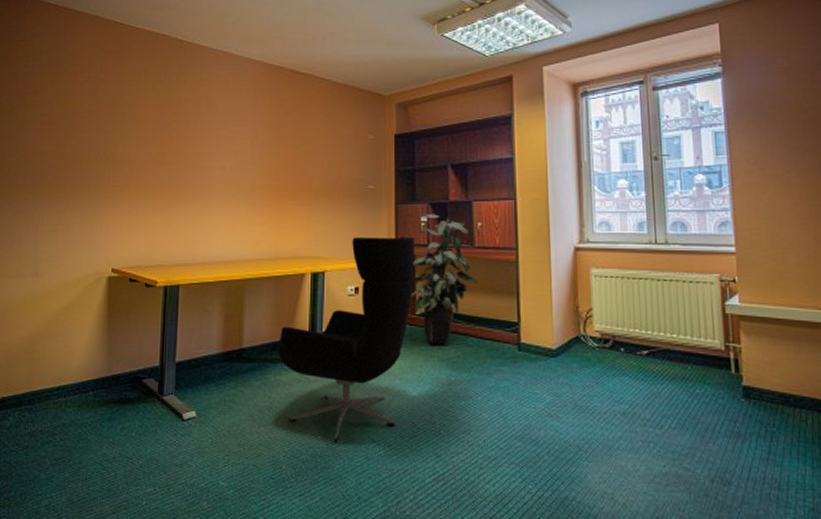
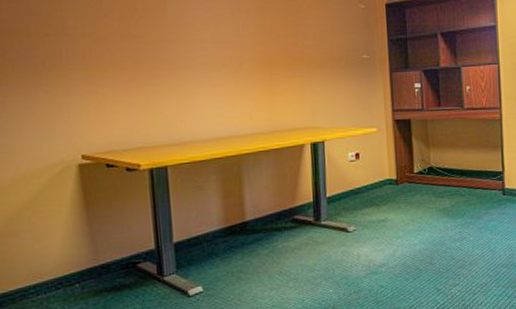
office chair: present [278,236,415,443] -> none [283,102,411,293]
indoor plant: present [411,214,479,345] -> none [408,80,469,198]

